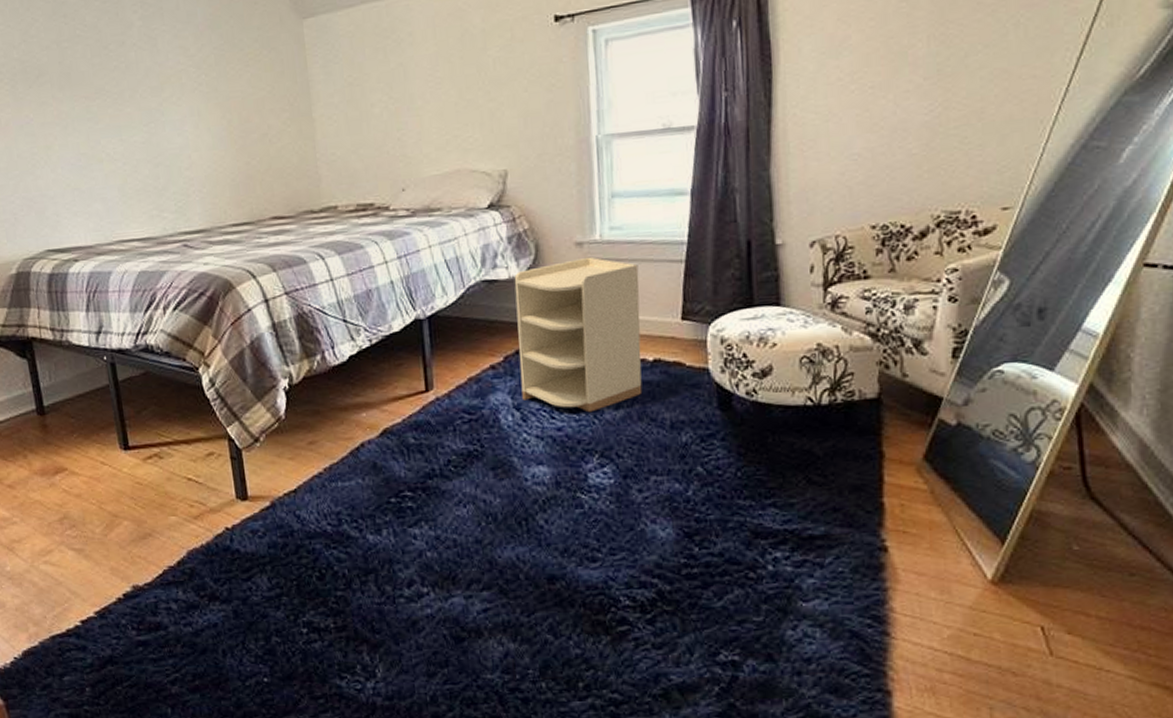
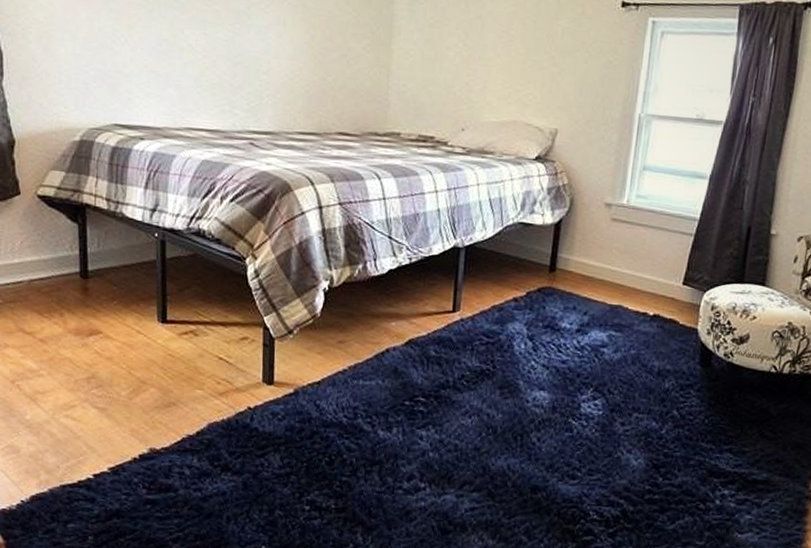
nightstand: present [514,256,642,413] -> none [536,217,655,352]

